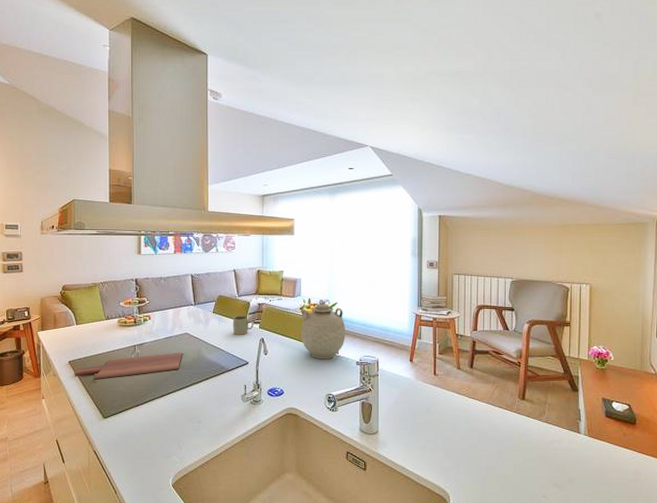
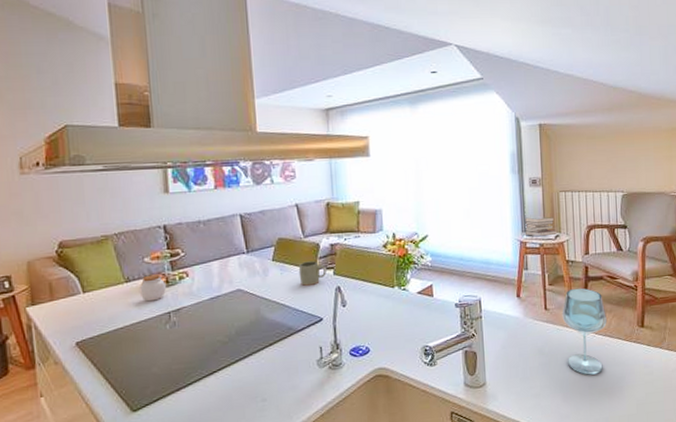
cutting board: present [74,352,183,380] -> none [85,315,237,363]
jar: none [115,316,135,336] -> present [139,274,167,302]
teapot: present [300,299,345,360] -> none [383,232,440,306]
wine glass: none [449,359,491,436] -> present [562,288,608,375]

